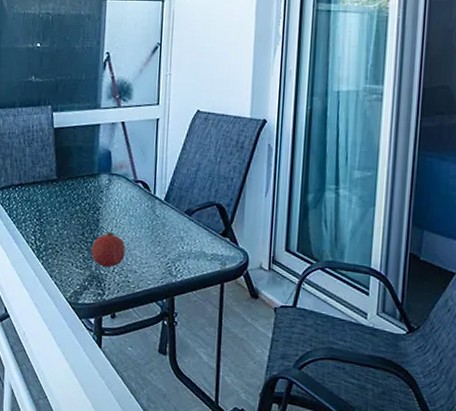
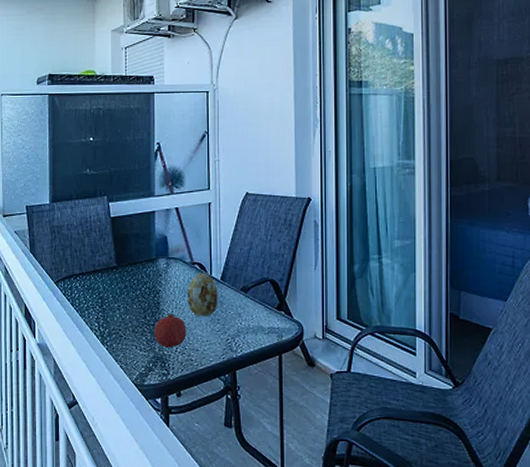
decorative egg: none [128,191,162,238] -> present [188,273,219,317]

